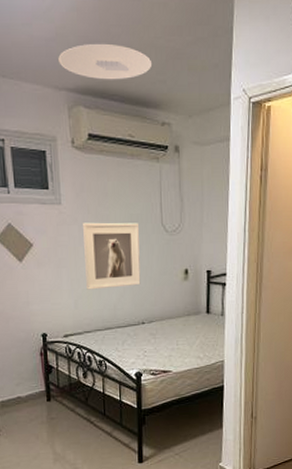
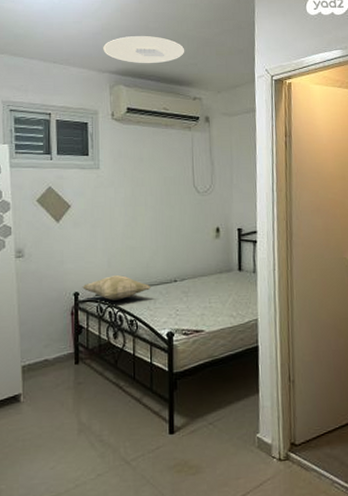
decorative pillow: none [50,317,119,342] -> present [82,275,151,301]
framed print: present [83,222,141,290] -> none [119,184,173,249]

